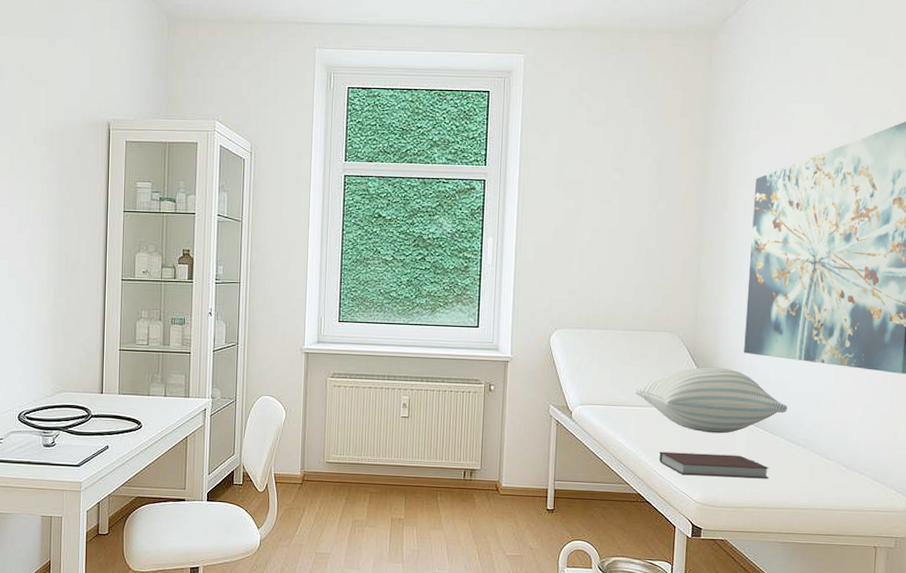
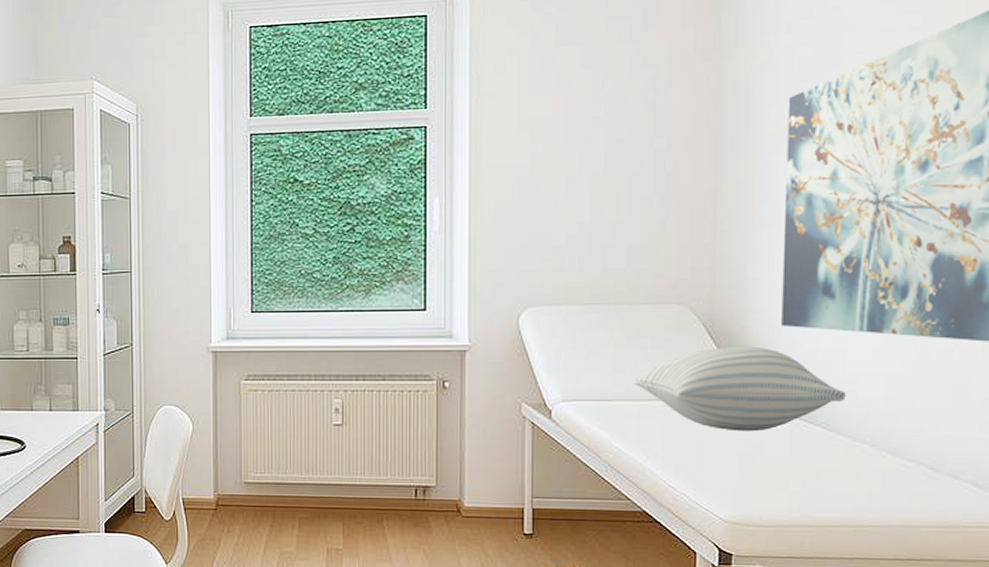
notebook: present [659,451,770,479] -> none [671,457,824,489]

